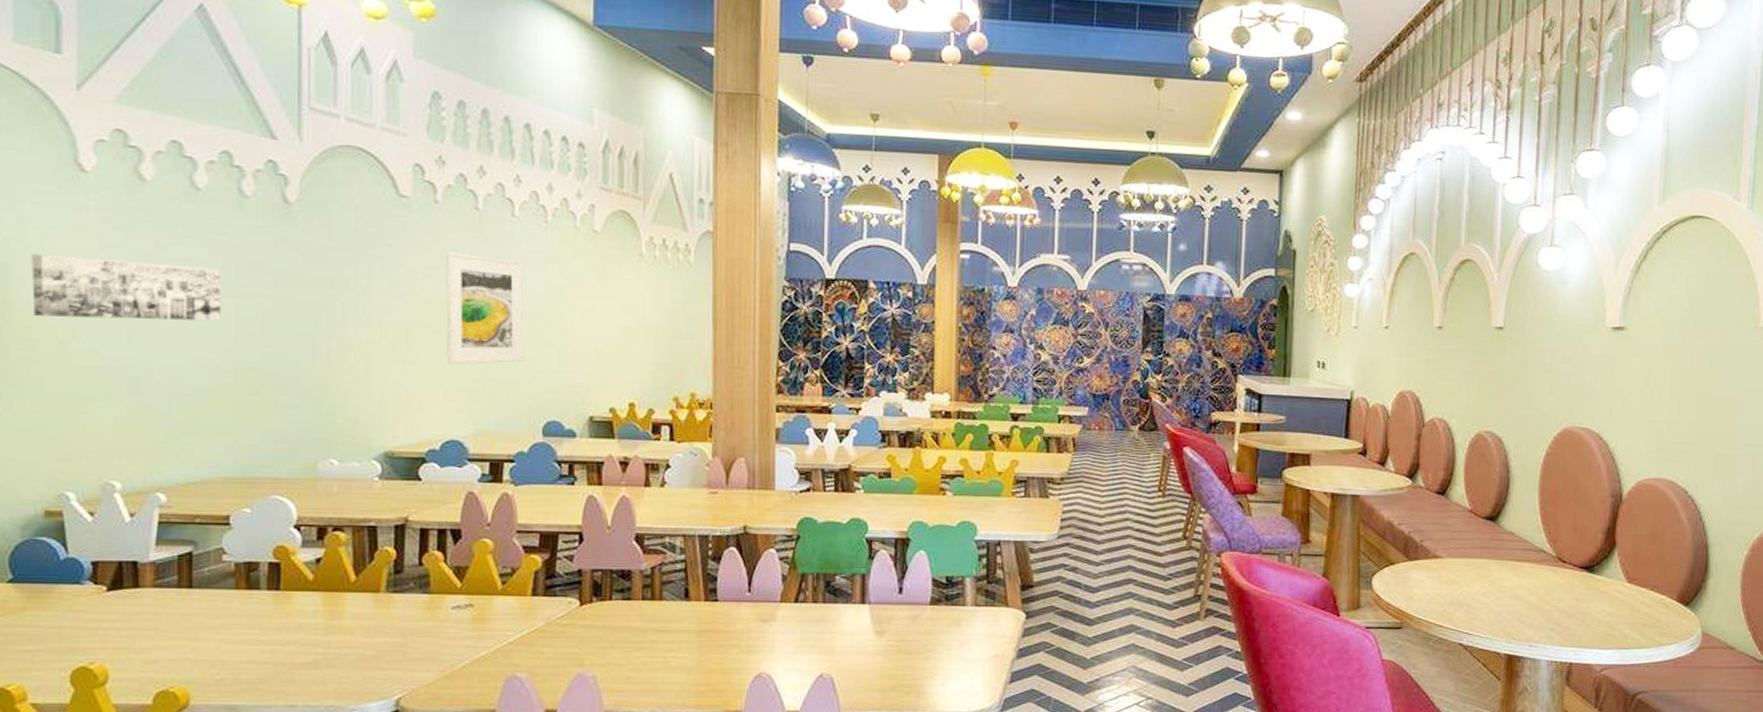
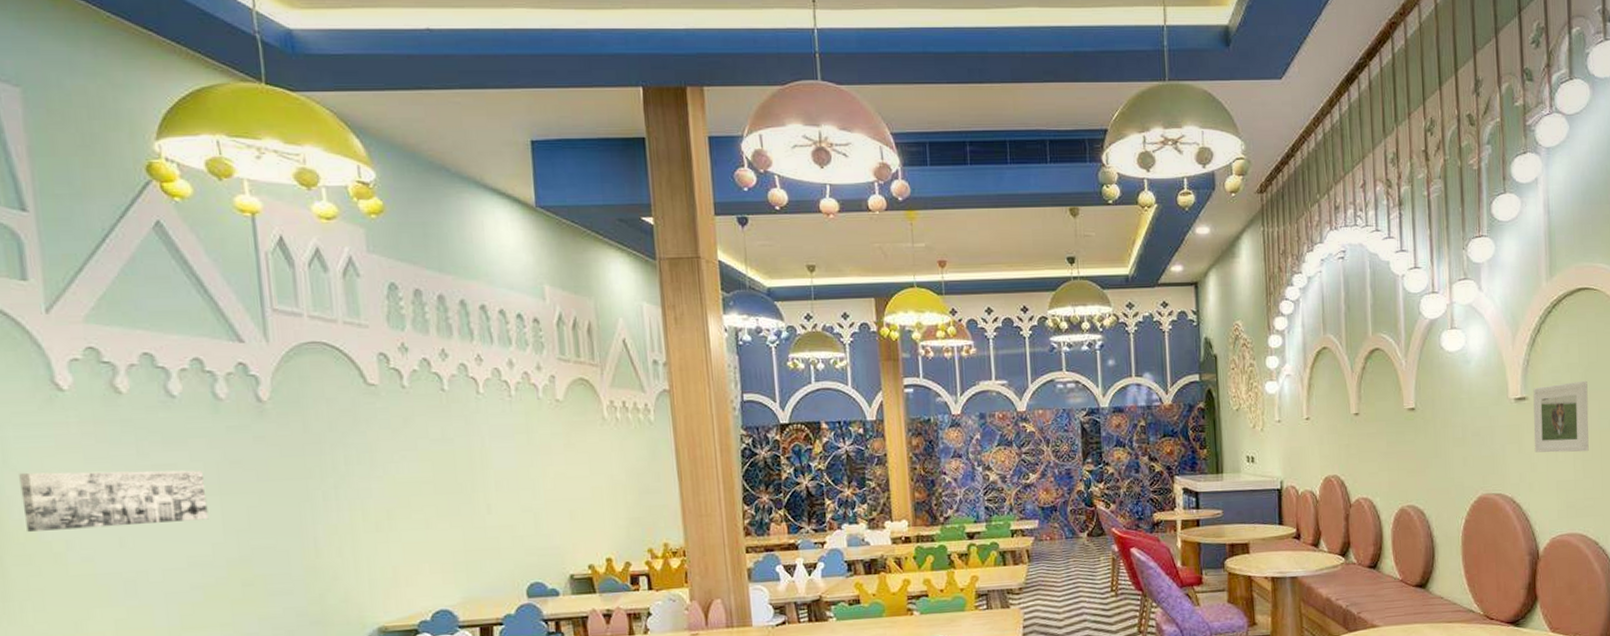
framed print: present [446,251,524,365] -> none [418,432,502,539]
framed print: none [1628,315,1692,392] -> present [1533,380,1589,453]

